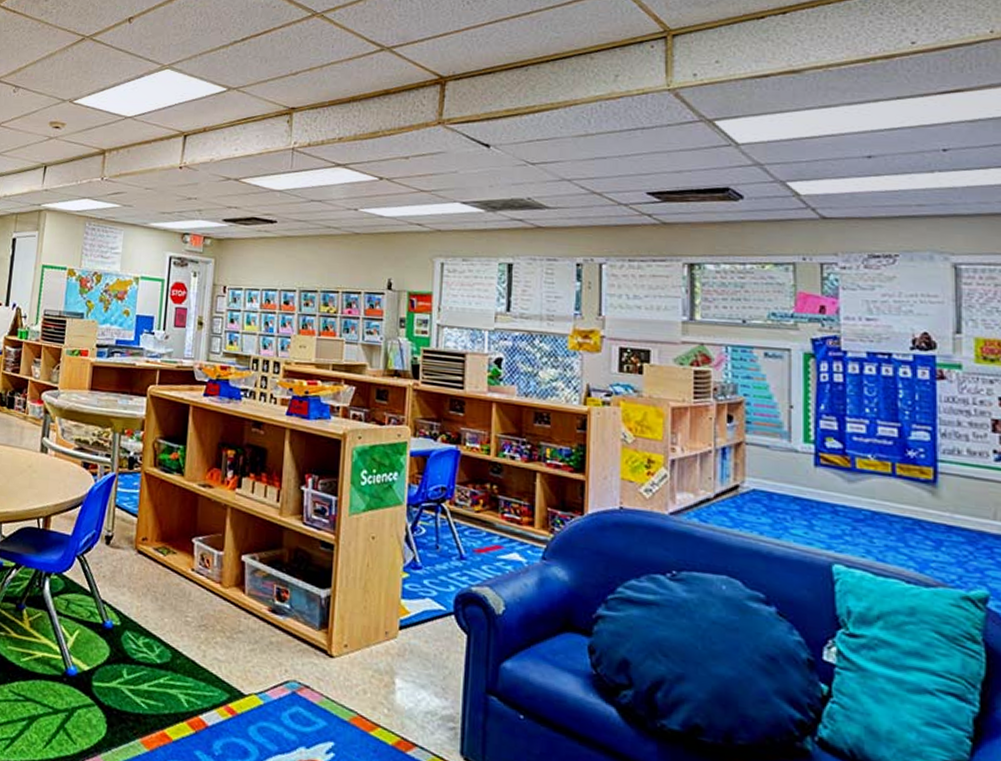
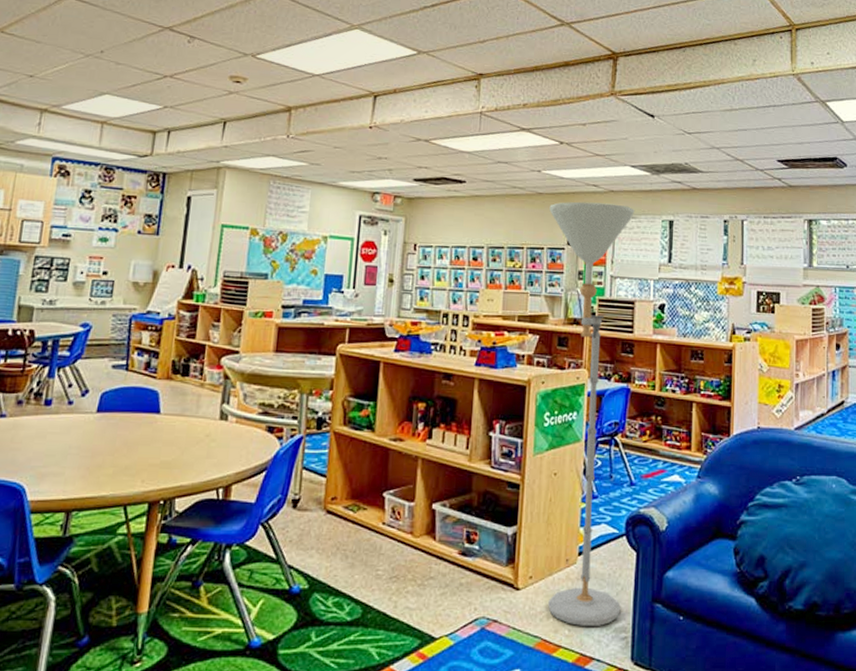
floor lamp: none [365,242,467,711] -> present [548,201,636,626]

